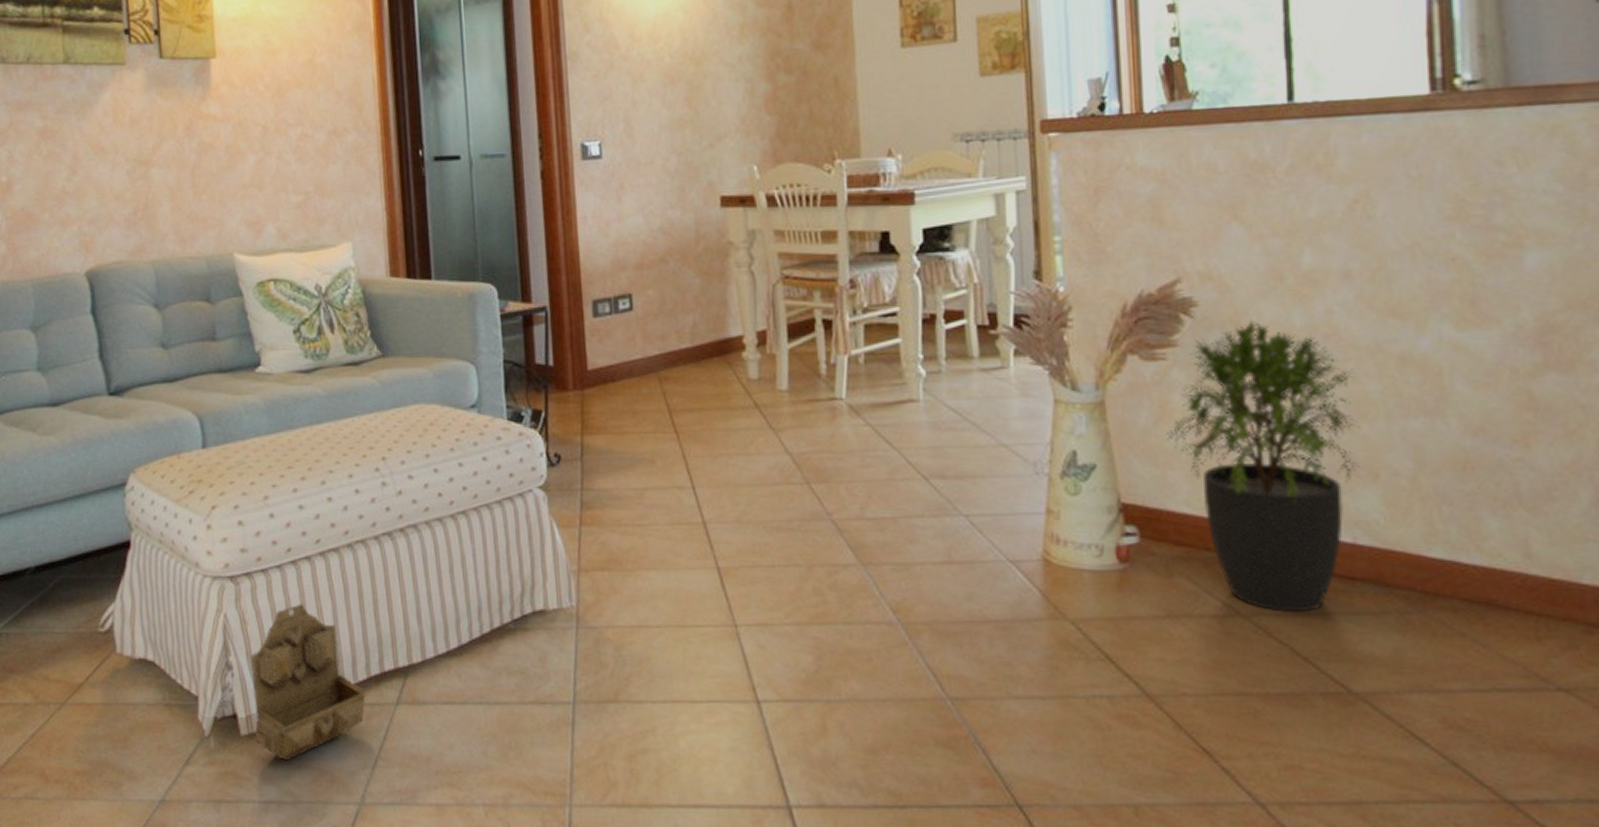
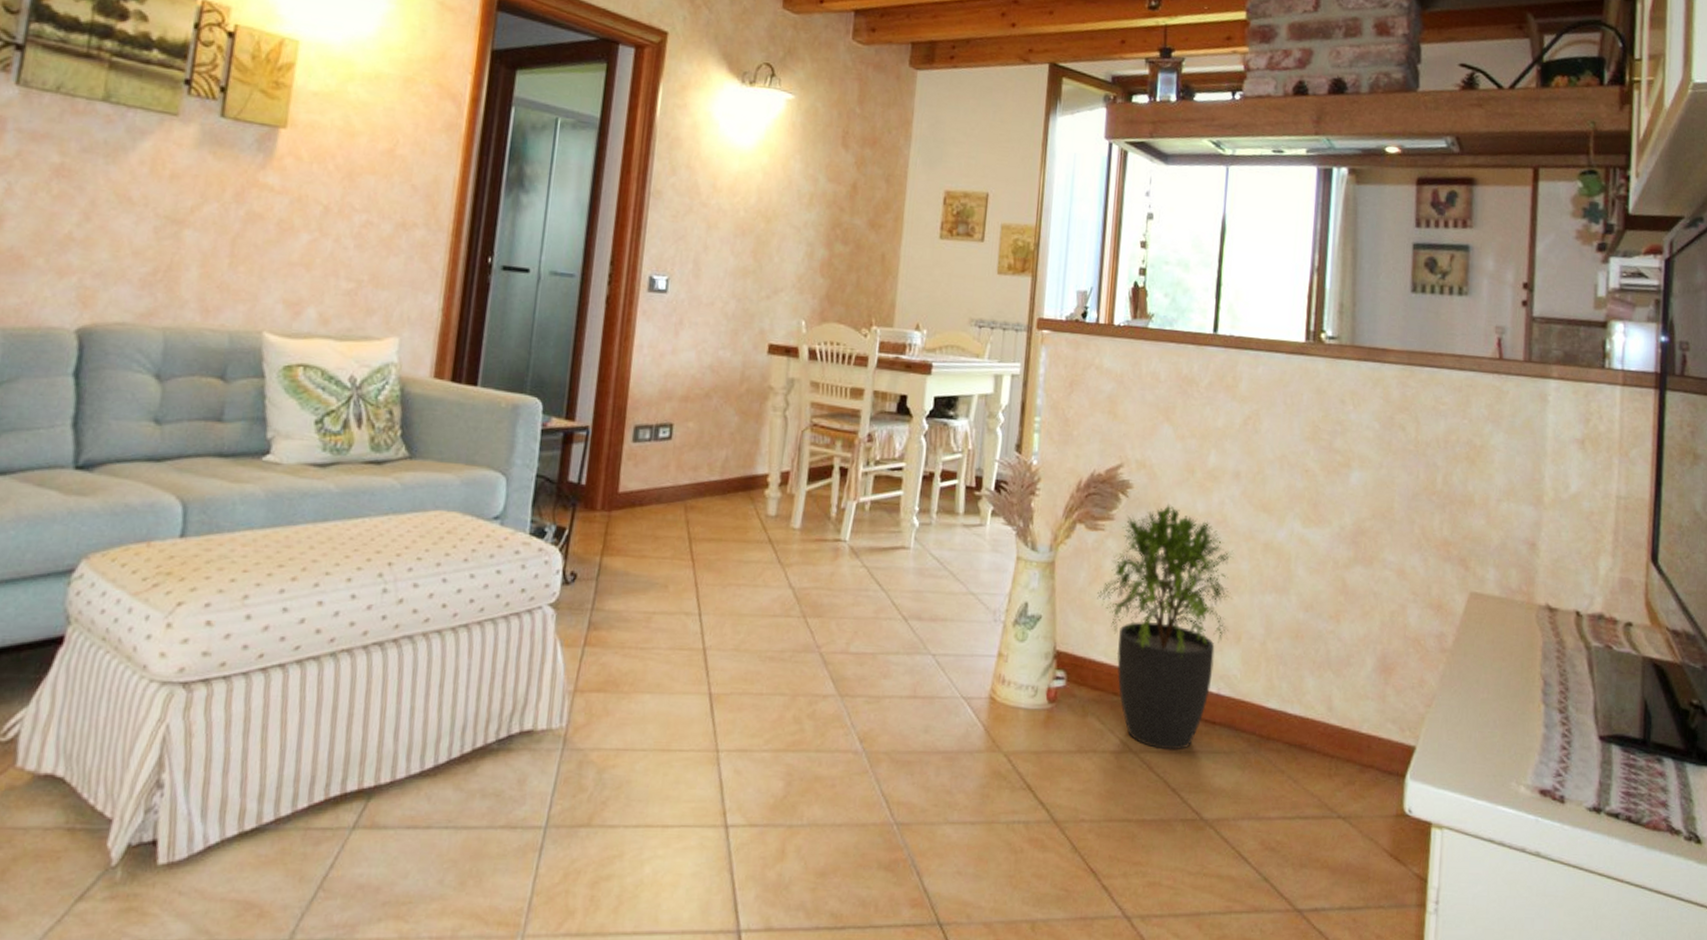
wall caddy: present [251,604,366,762] -> none [173,715,319,894]

